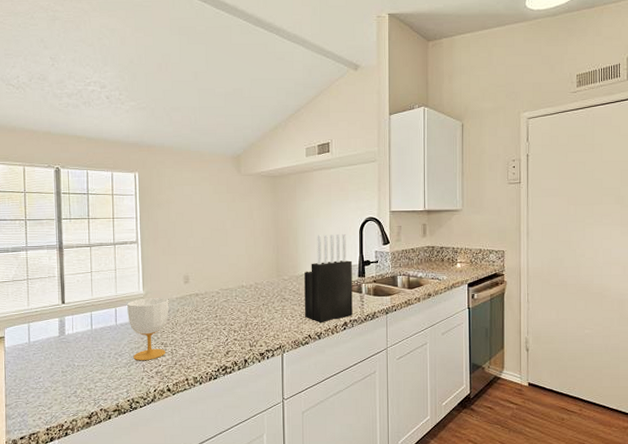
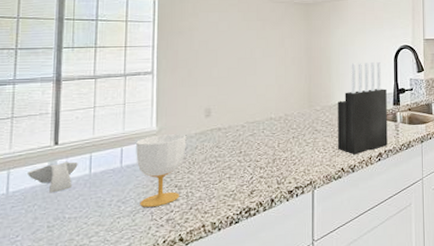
spoon rest: none [43,318,82,344] -> present [28,161,78,193]

